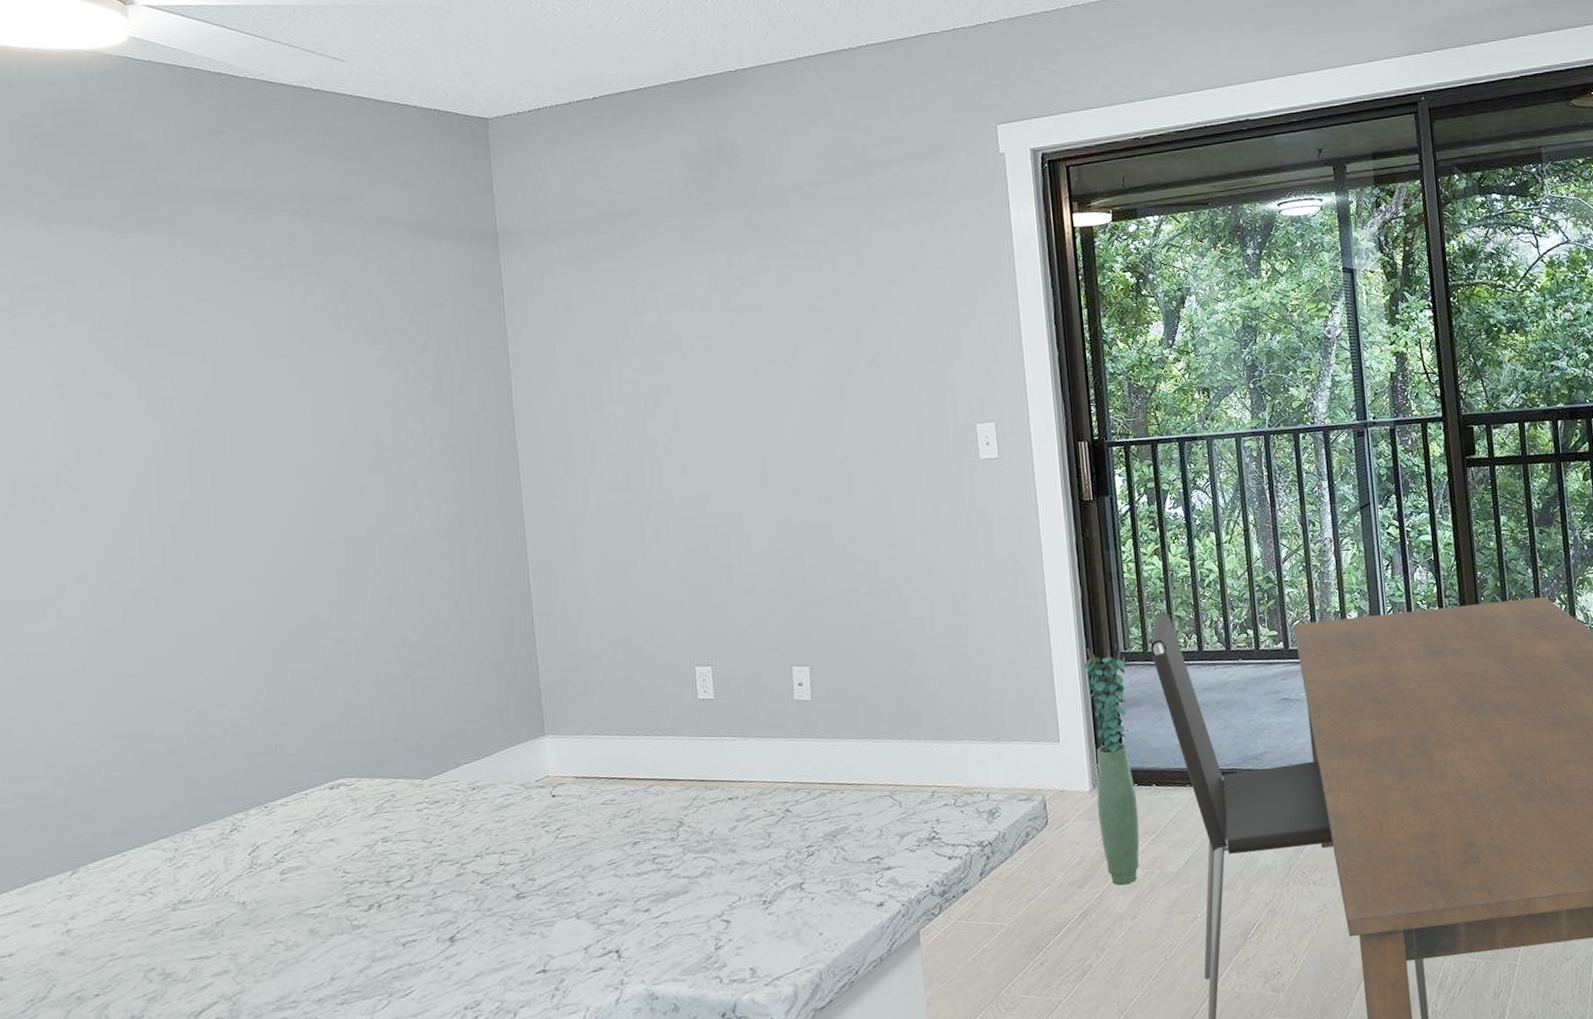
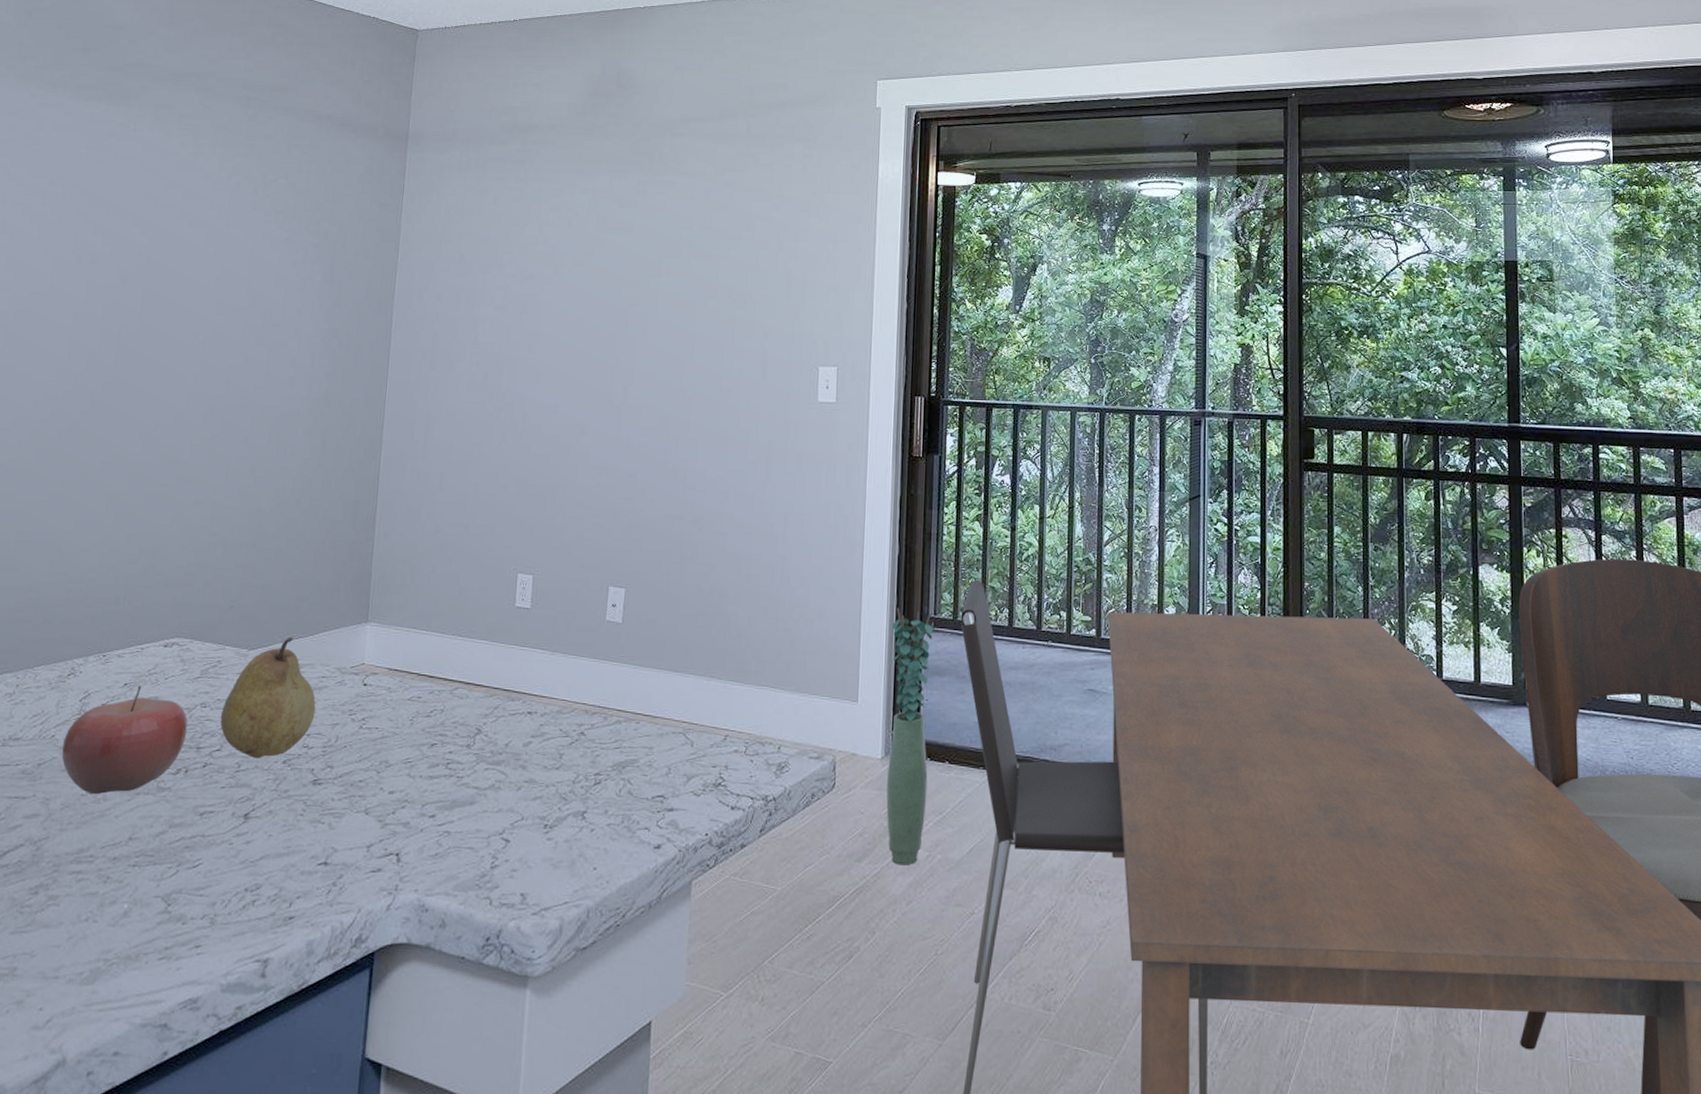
fruit: none [239,830,373,943] -> present [61,685,188,794]
fruit: none [405,760,506,883] -> present [220,636,316,758]

